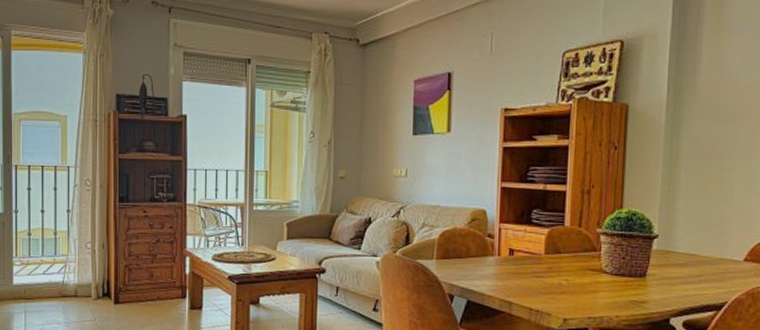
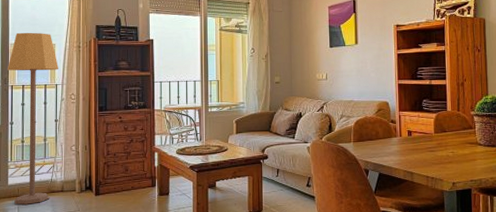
lamp: none [10,99,71,309] -> present [7,32,58,205]

